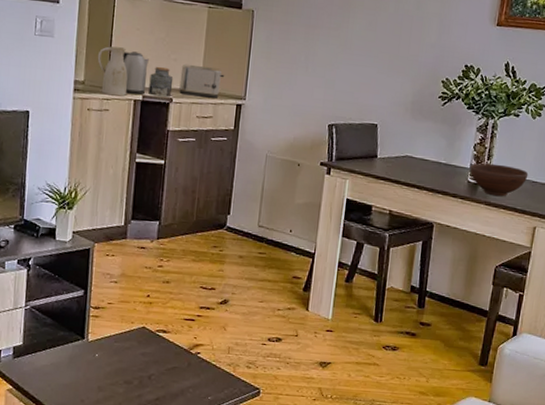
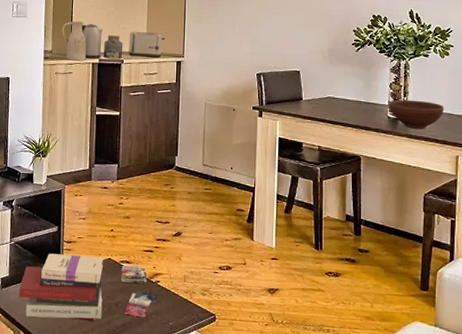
books: none [34,320,136,395] -> present [19,253,103,321]
magazine: none [156,334,198,392] -> present [121,265,158,318]

